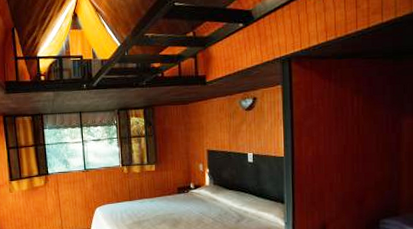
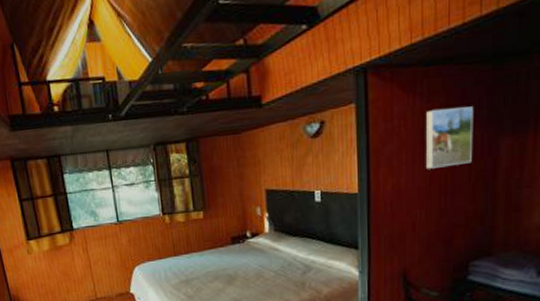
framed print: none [340,92,379,140] -> present [426,106,474,169]

